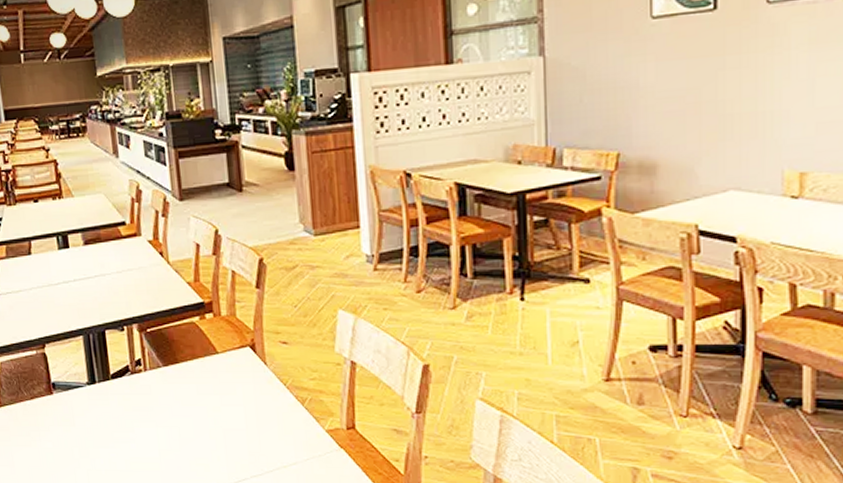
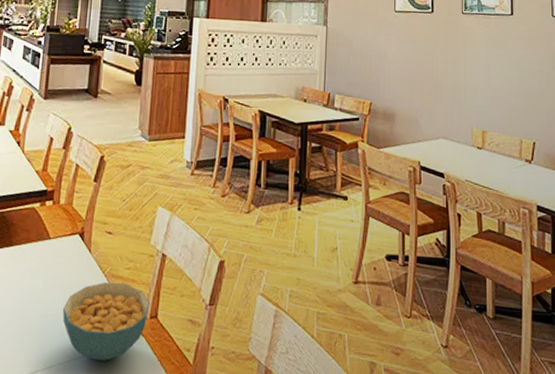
cereal bowl: none [246,394,345,473] -> present [62,282,150,361]

